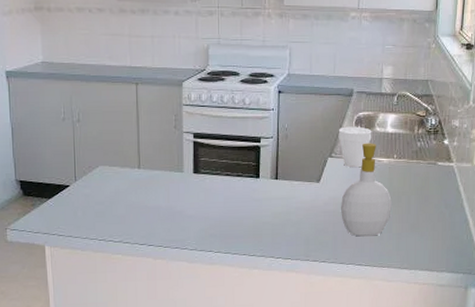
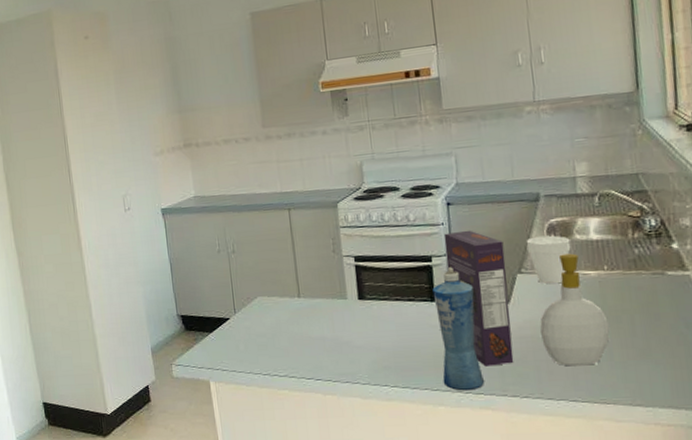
squeeze bottle: none [258,148,292,257] -> present [432,267,484,391]
cereal box: none [273,116,320,236] -> present [443,230,514,367]

